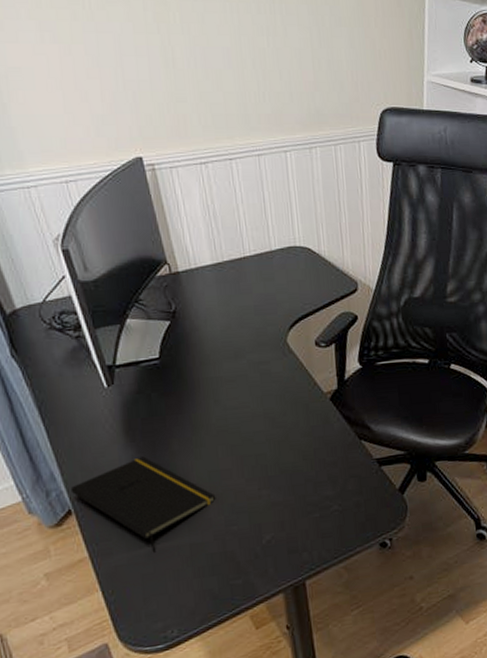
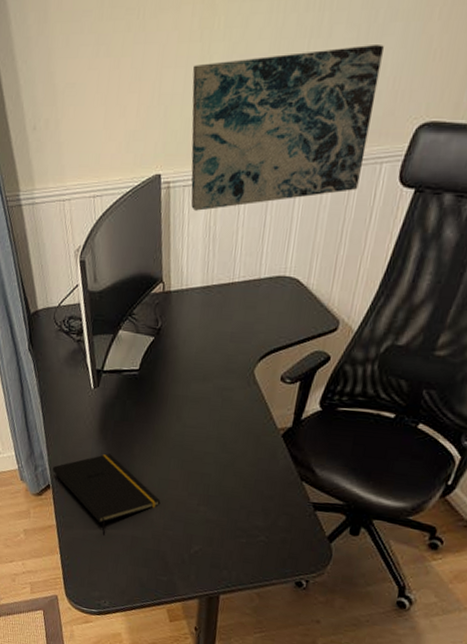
wall art: none [156,44,344,191] -> present [190,45,384,211]

